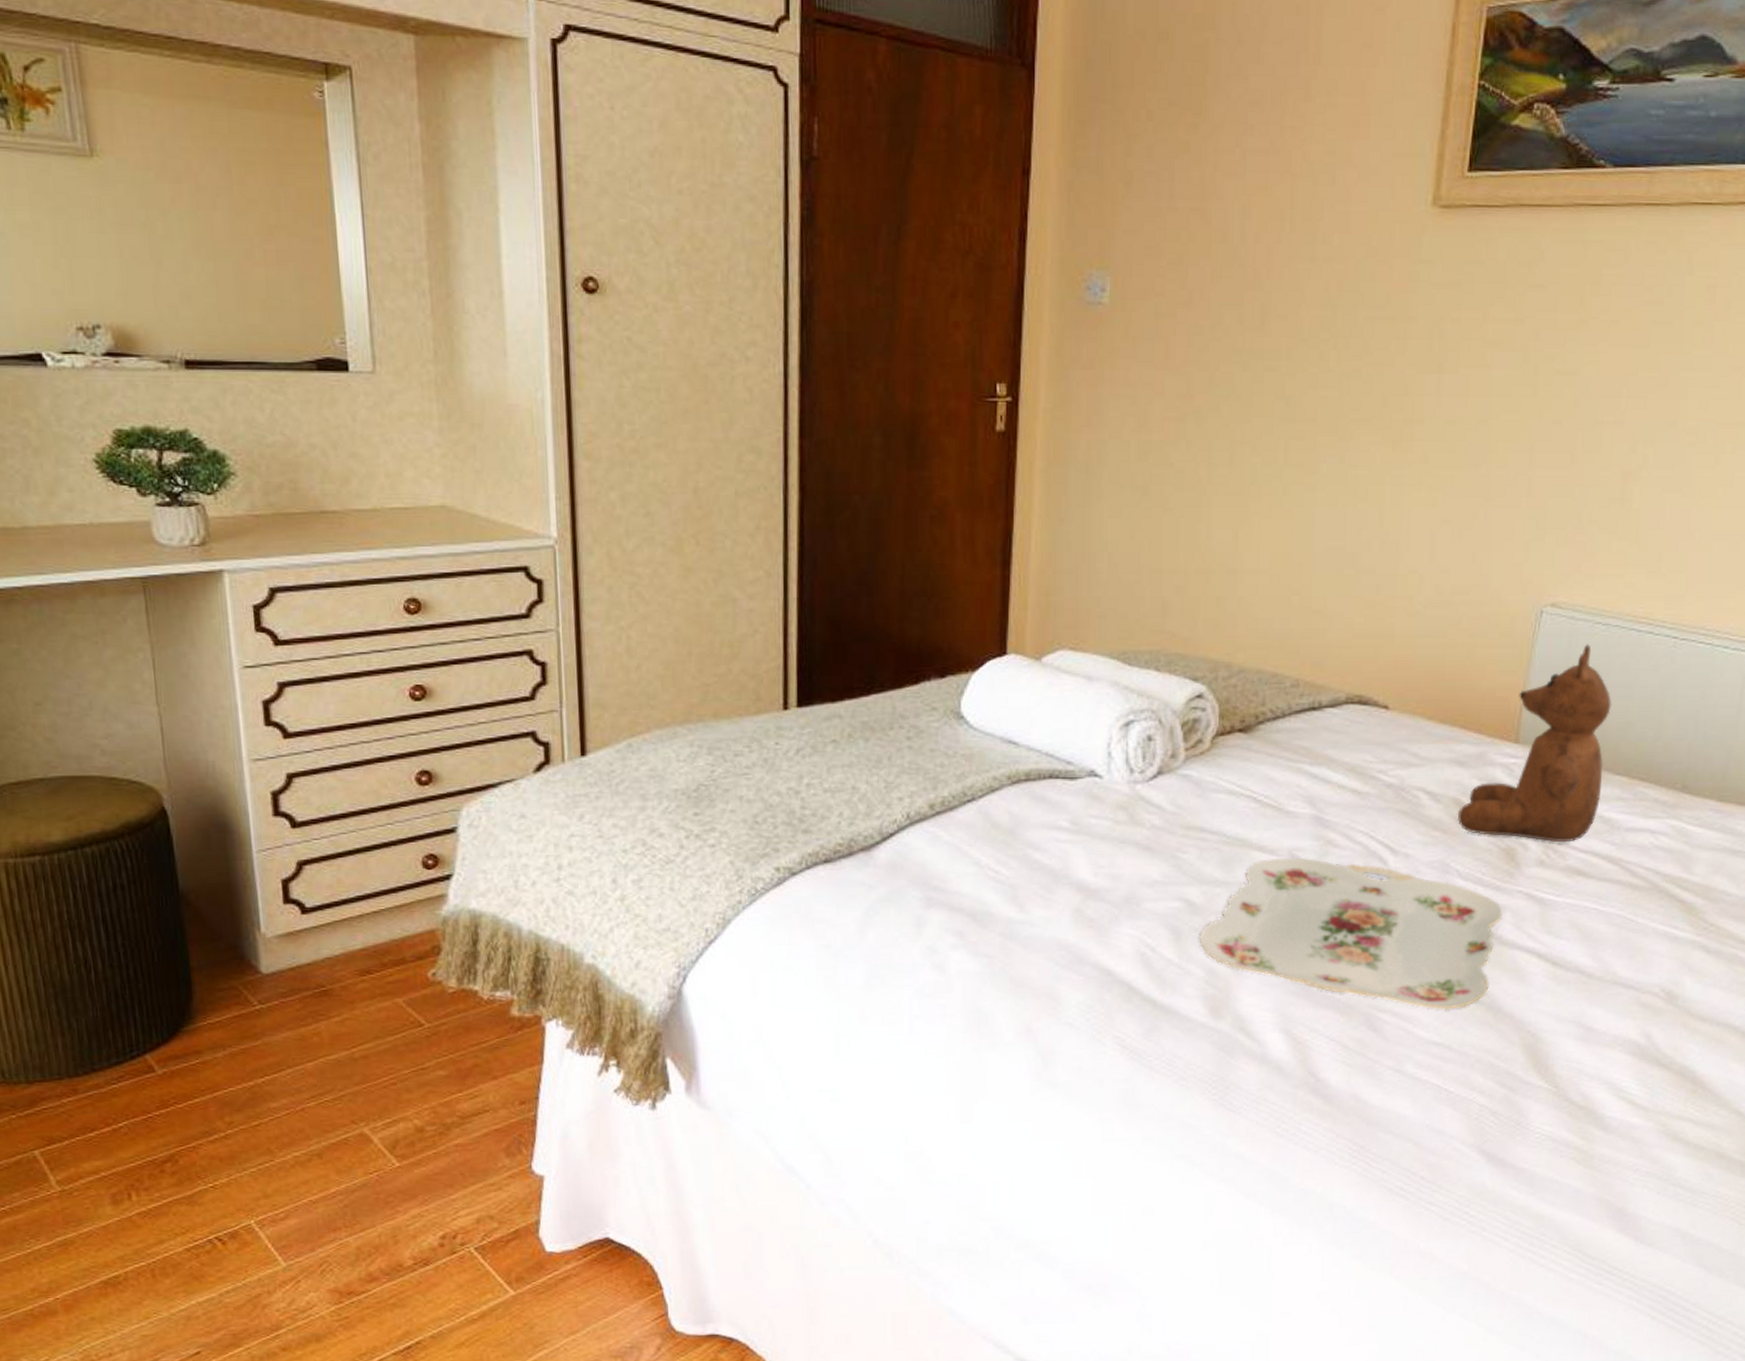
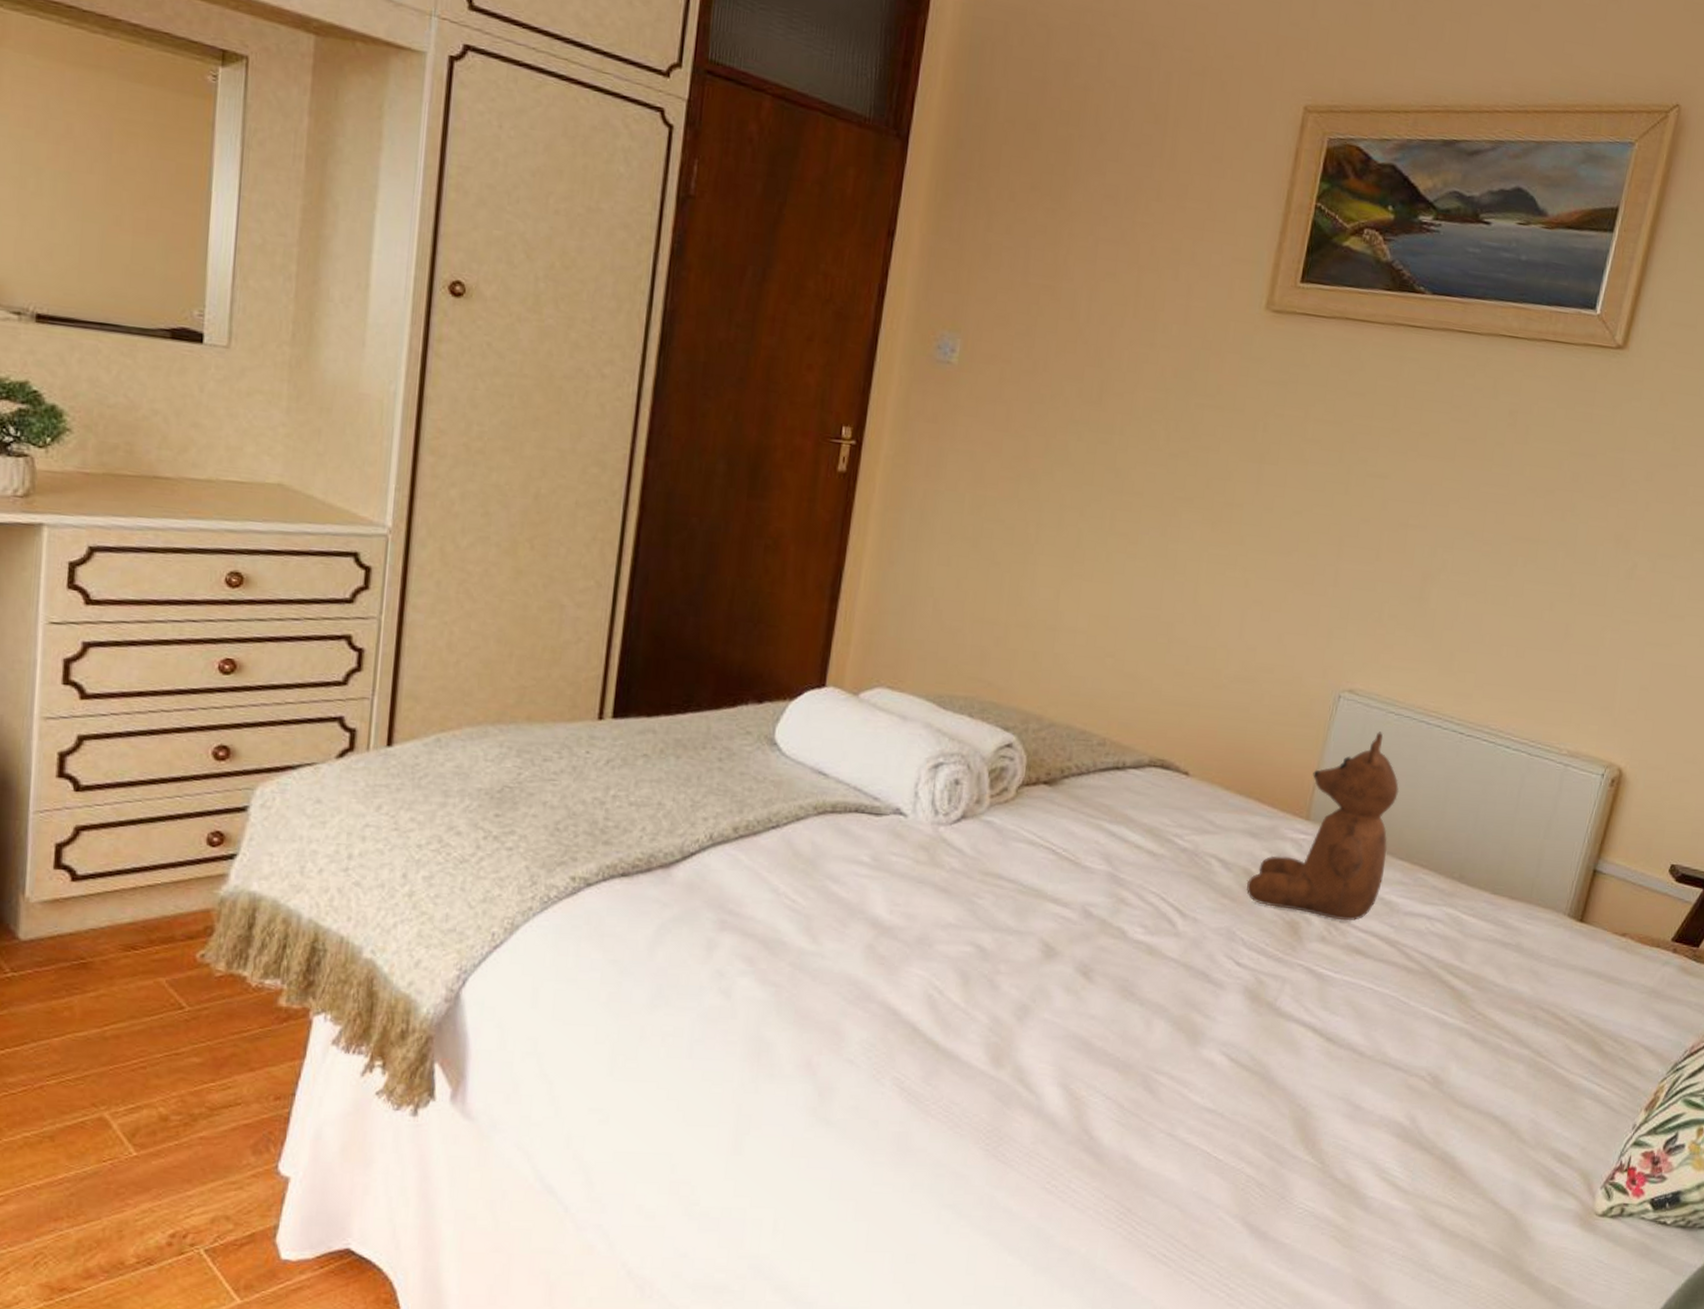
serving tray: present [1200,858,1503,1010] -> none [987,911,1283,1077]

